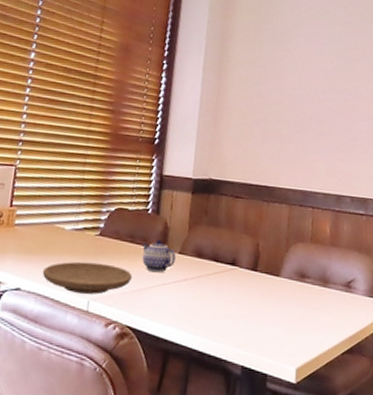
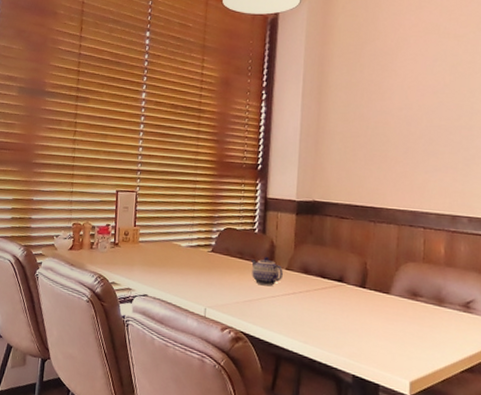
plate: present [42,261,132,295] -> none [164,274,243,303]

